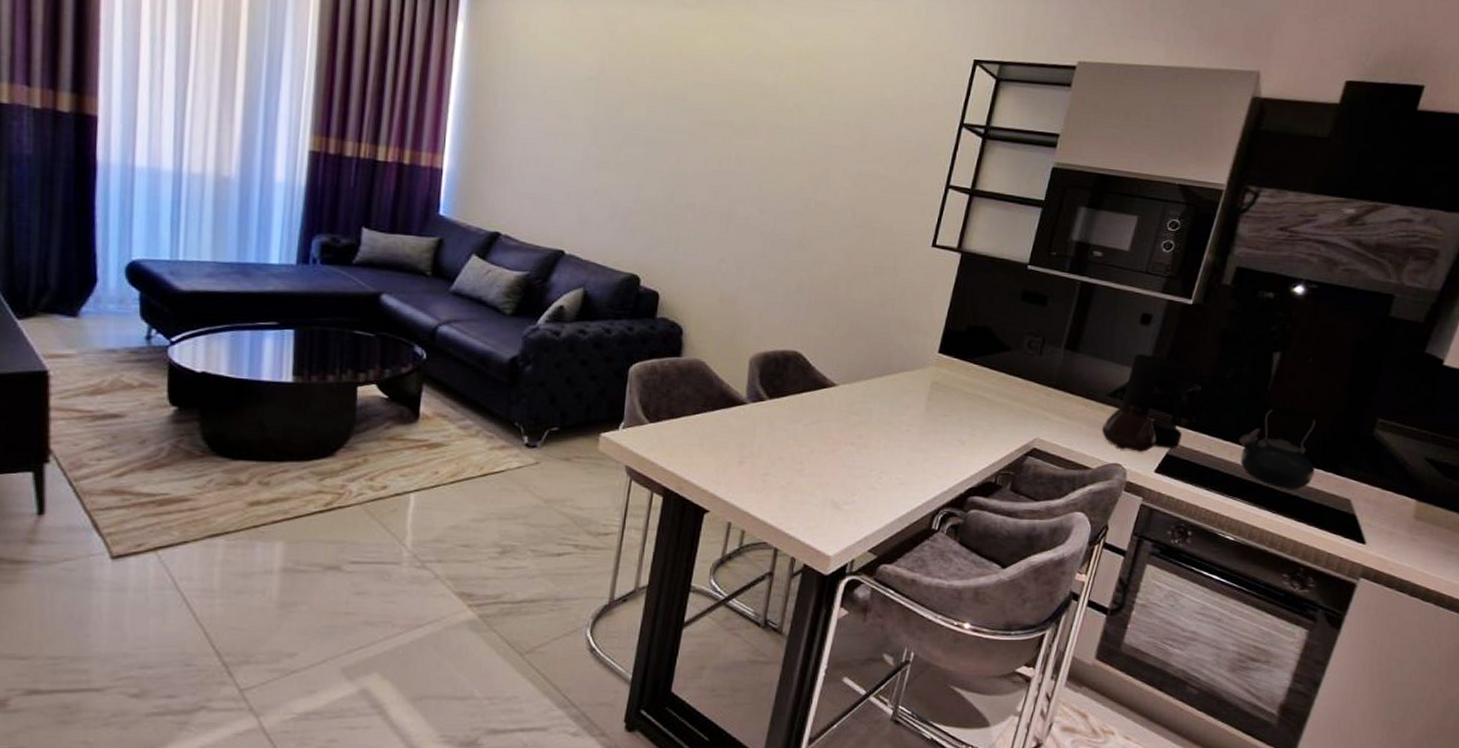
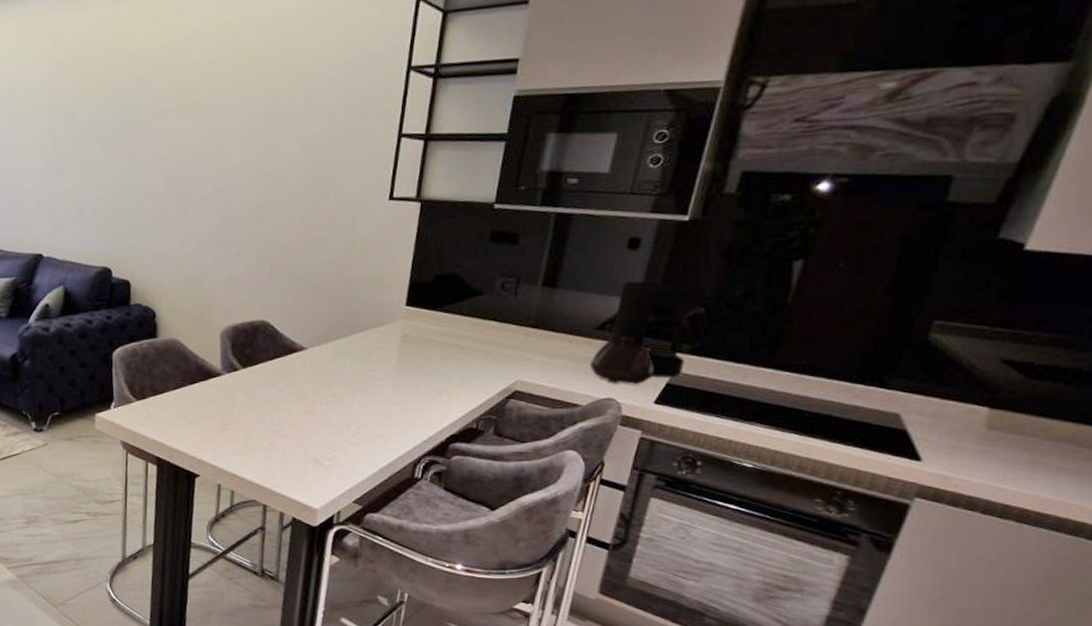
kettle: present [1239,406,1317,490] -> none [754,319,852,409]

